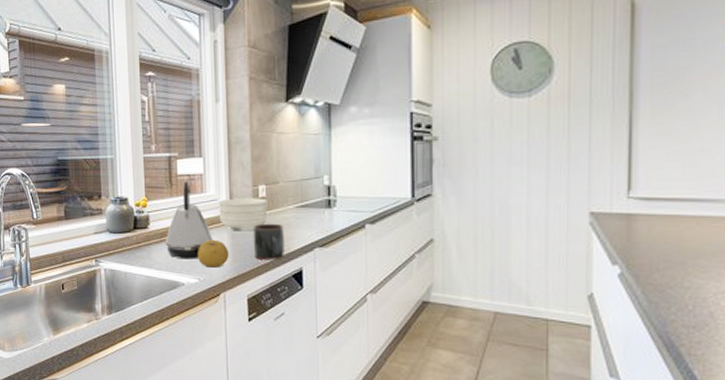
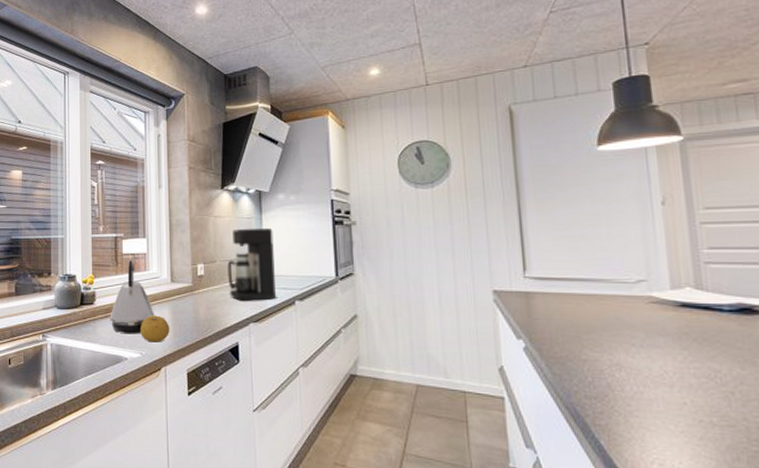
bowl: present [219,198,268,231] -> none [161,276,206,307]
mug: present [253,223,284,261] -> none [192,300,222,336]
coffee maker: none [291,144,346,224] -> present [227,227,277,301]

